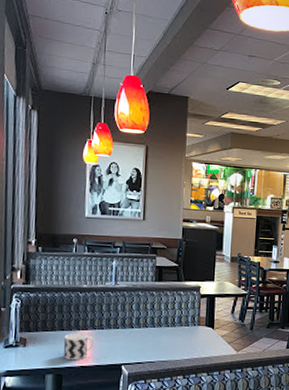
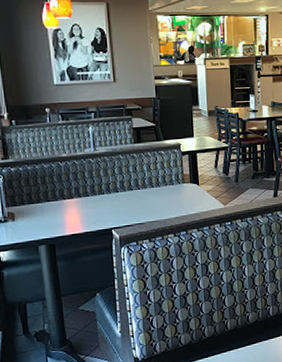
cup: present [63,332,95,361] -> none [51,202,83,230]

